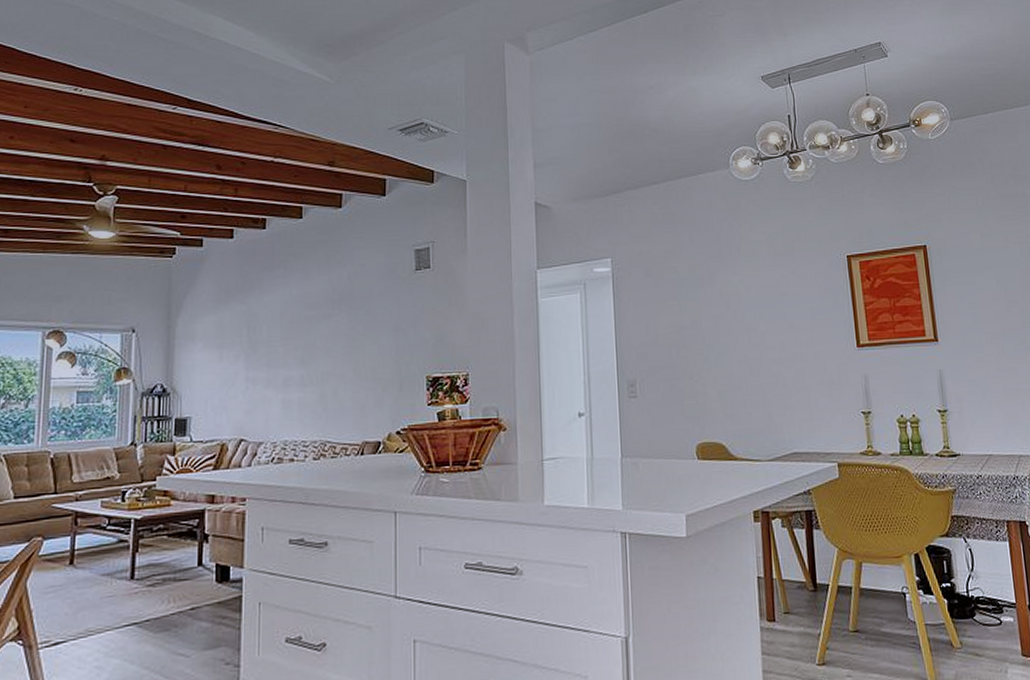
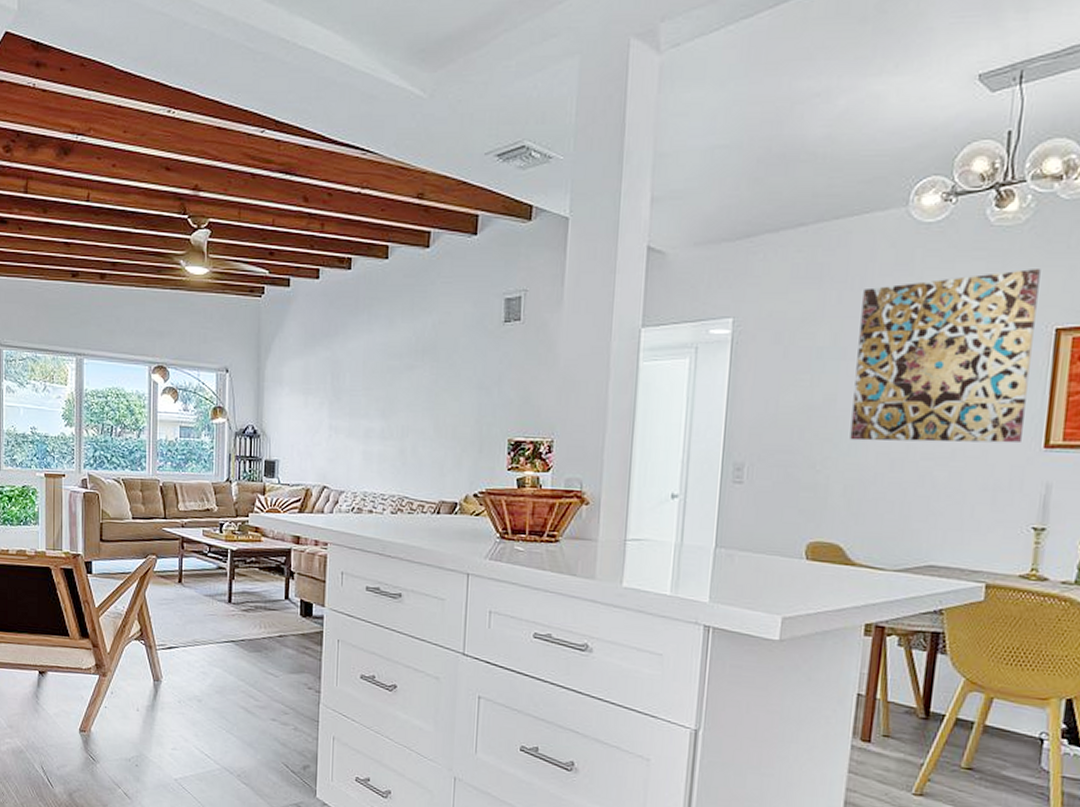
wall art: none [708,213,840,353] -> present [850,269,1041,444]

